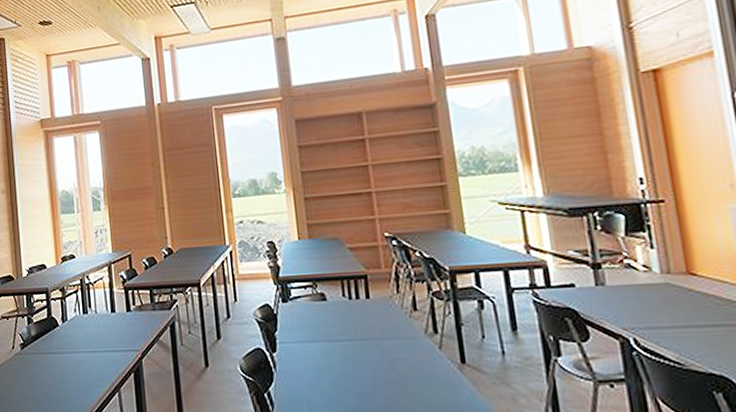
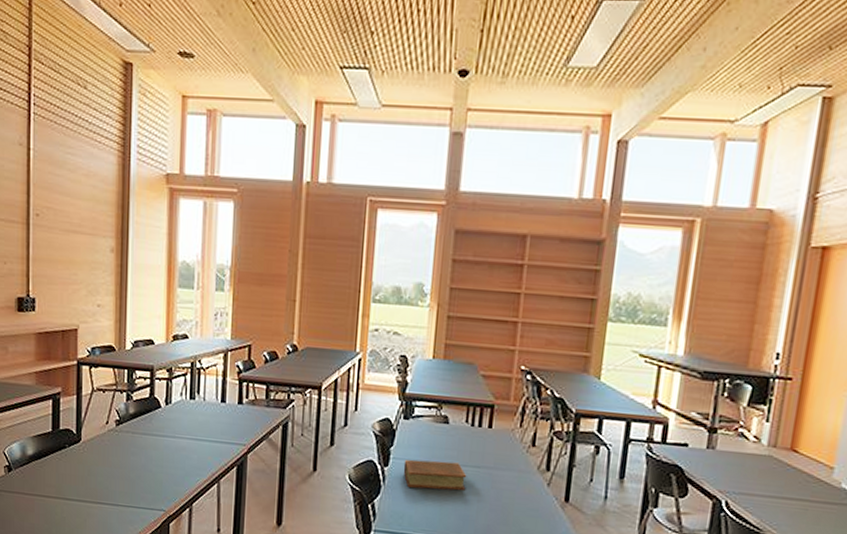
book: none [290,338,357,370] -> present [403,459,467,491]

